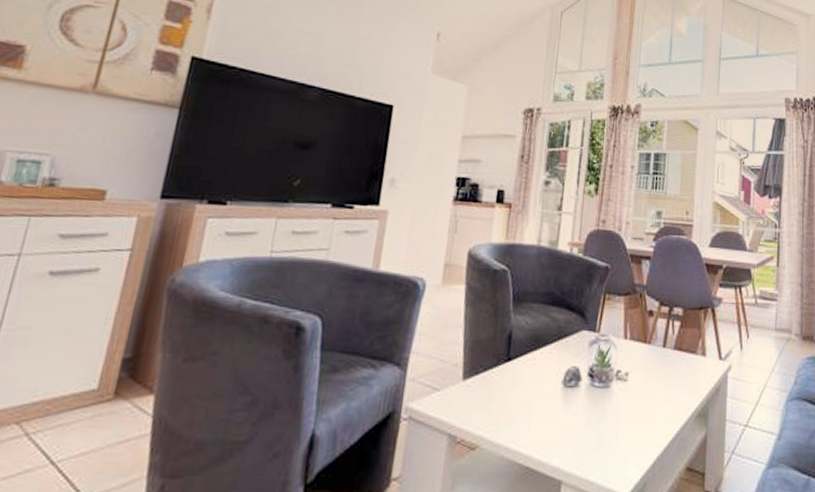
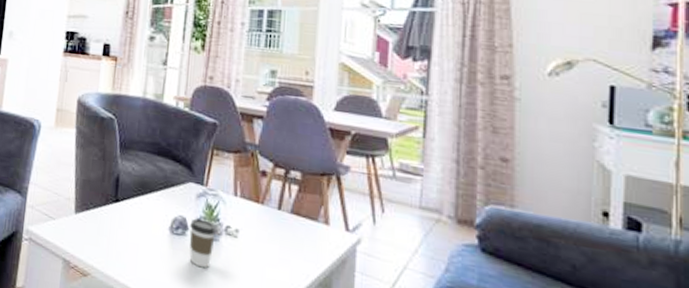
coffee cup: none [582,367,608,418] -> present [189,218,216,269]

